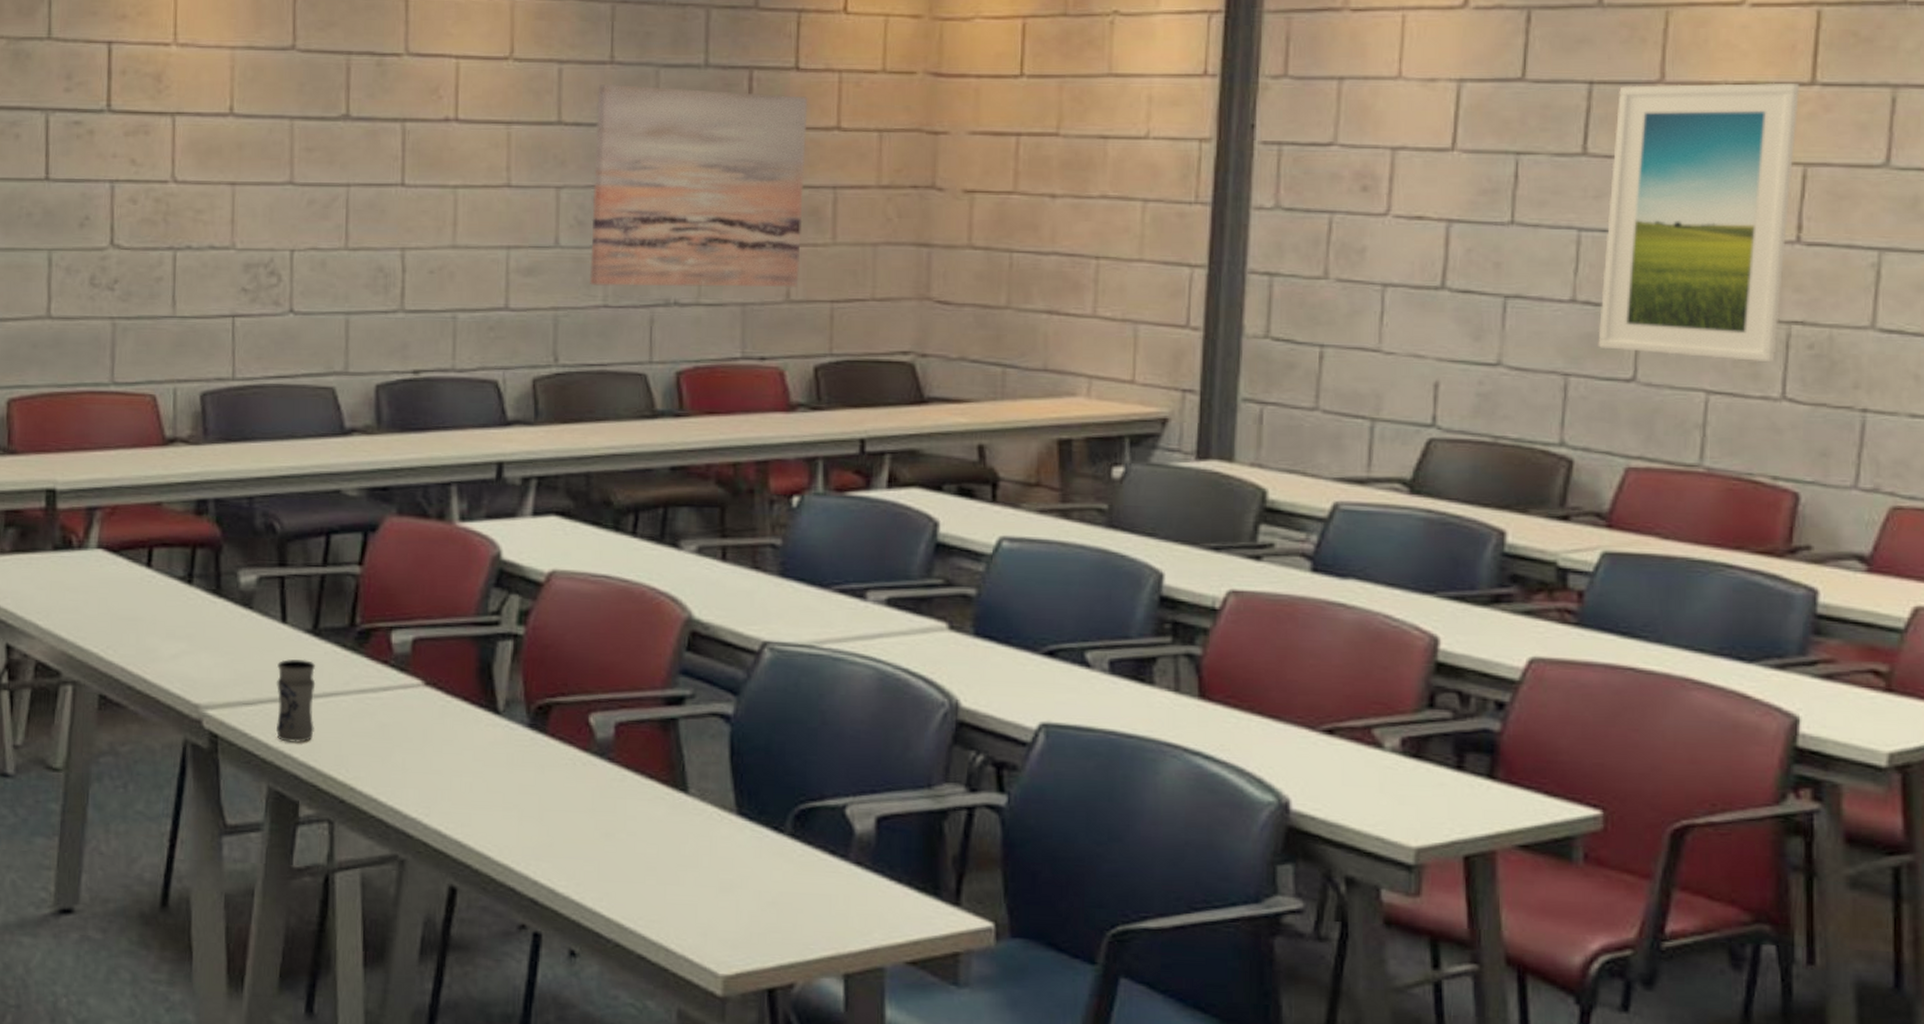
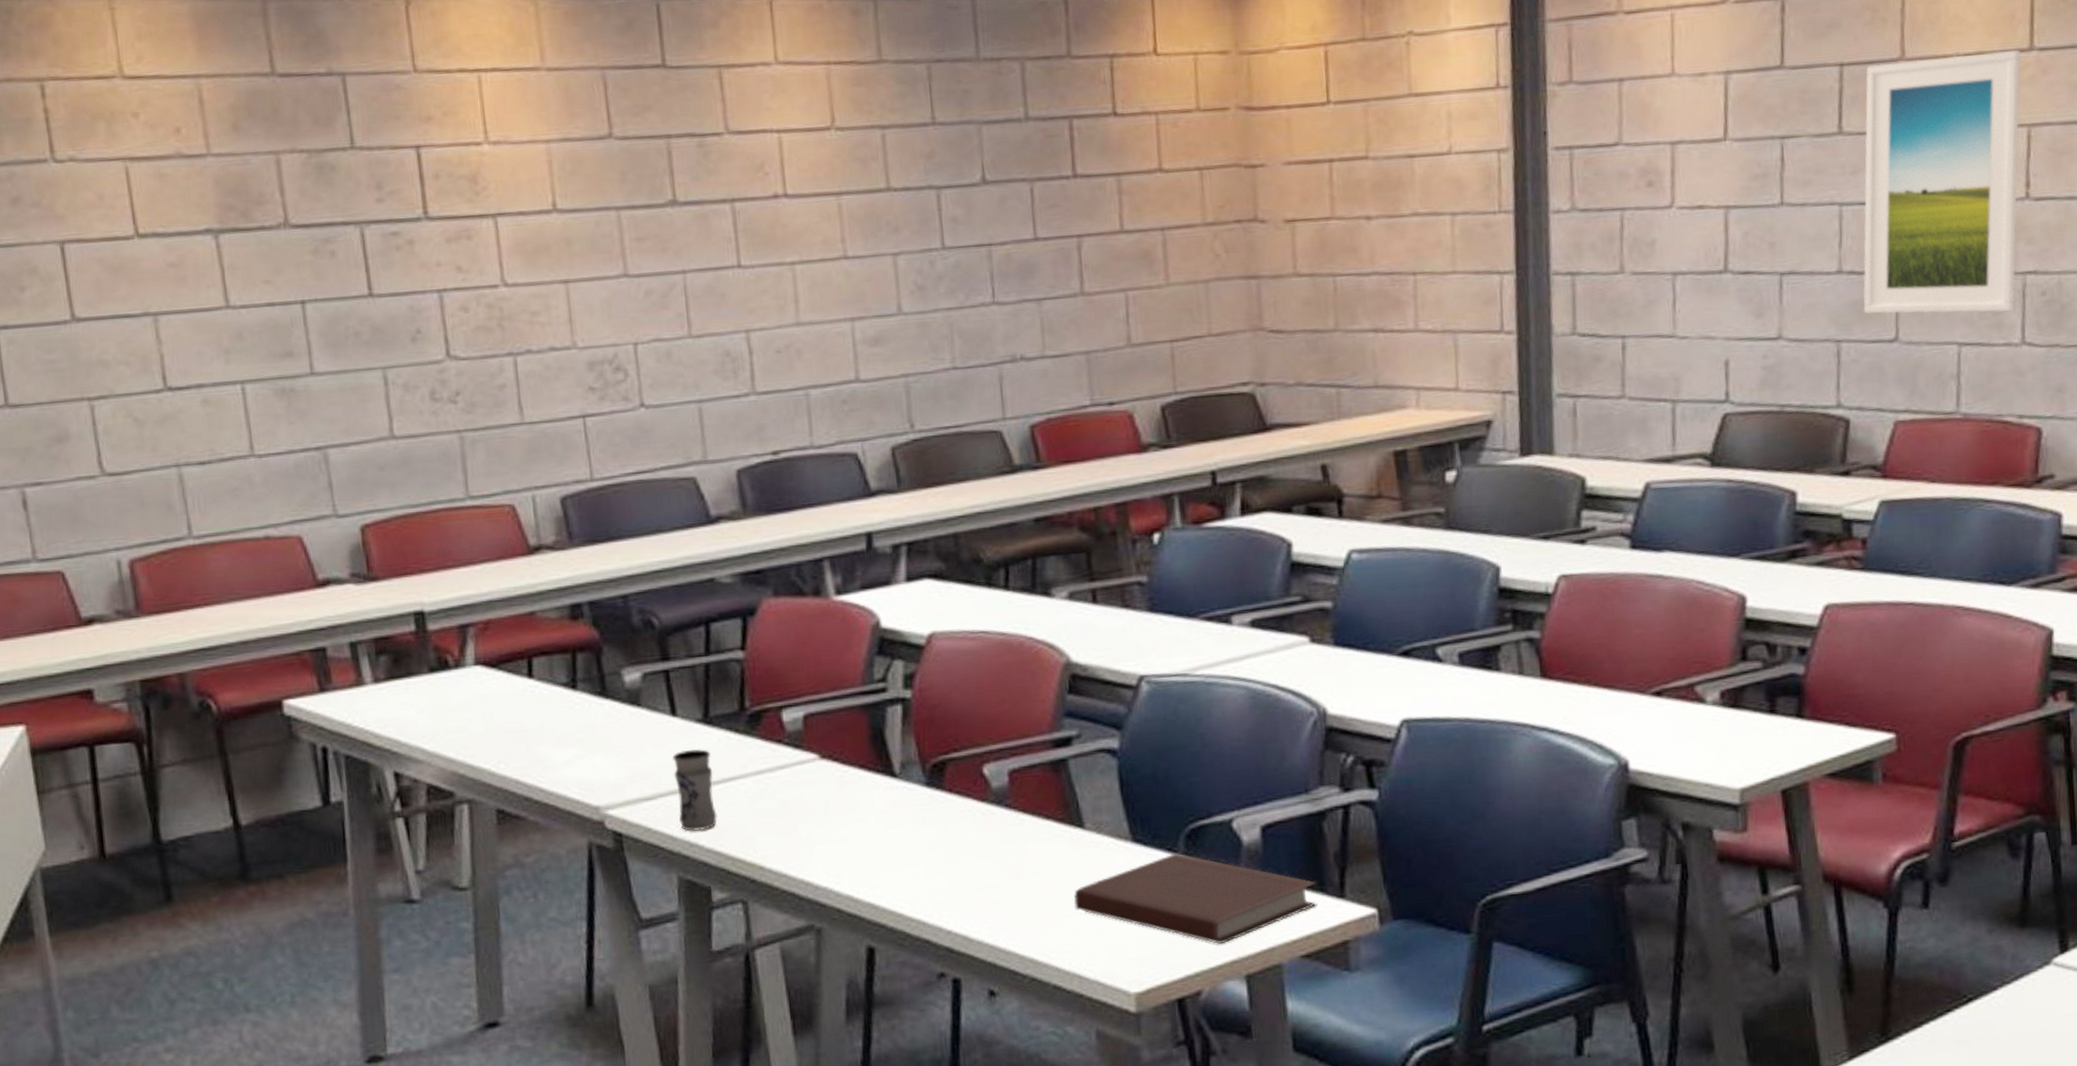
wall art: present [589,84,808,288] -> none [923,141,1138,349]
notebook: none [668,832,931,936] -> present [1073,853,1319,944]

